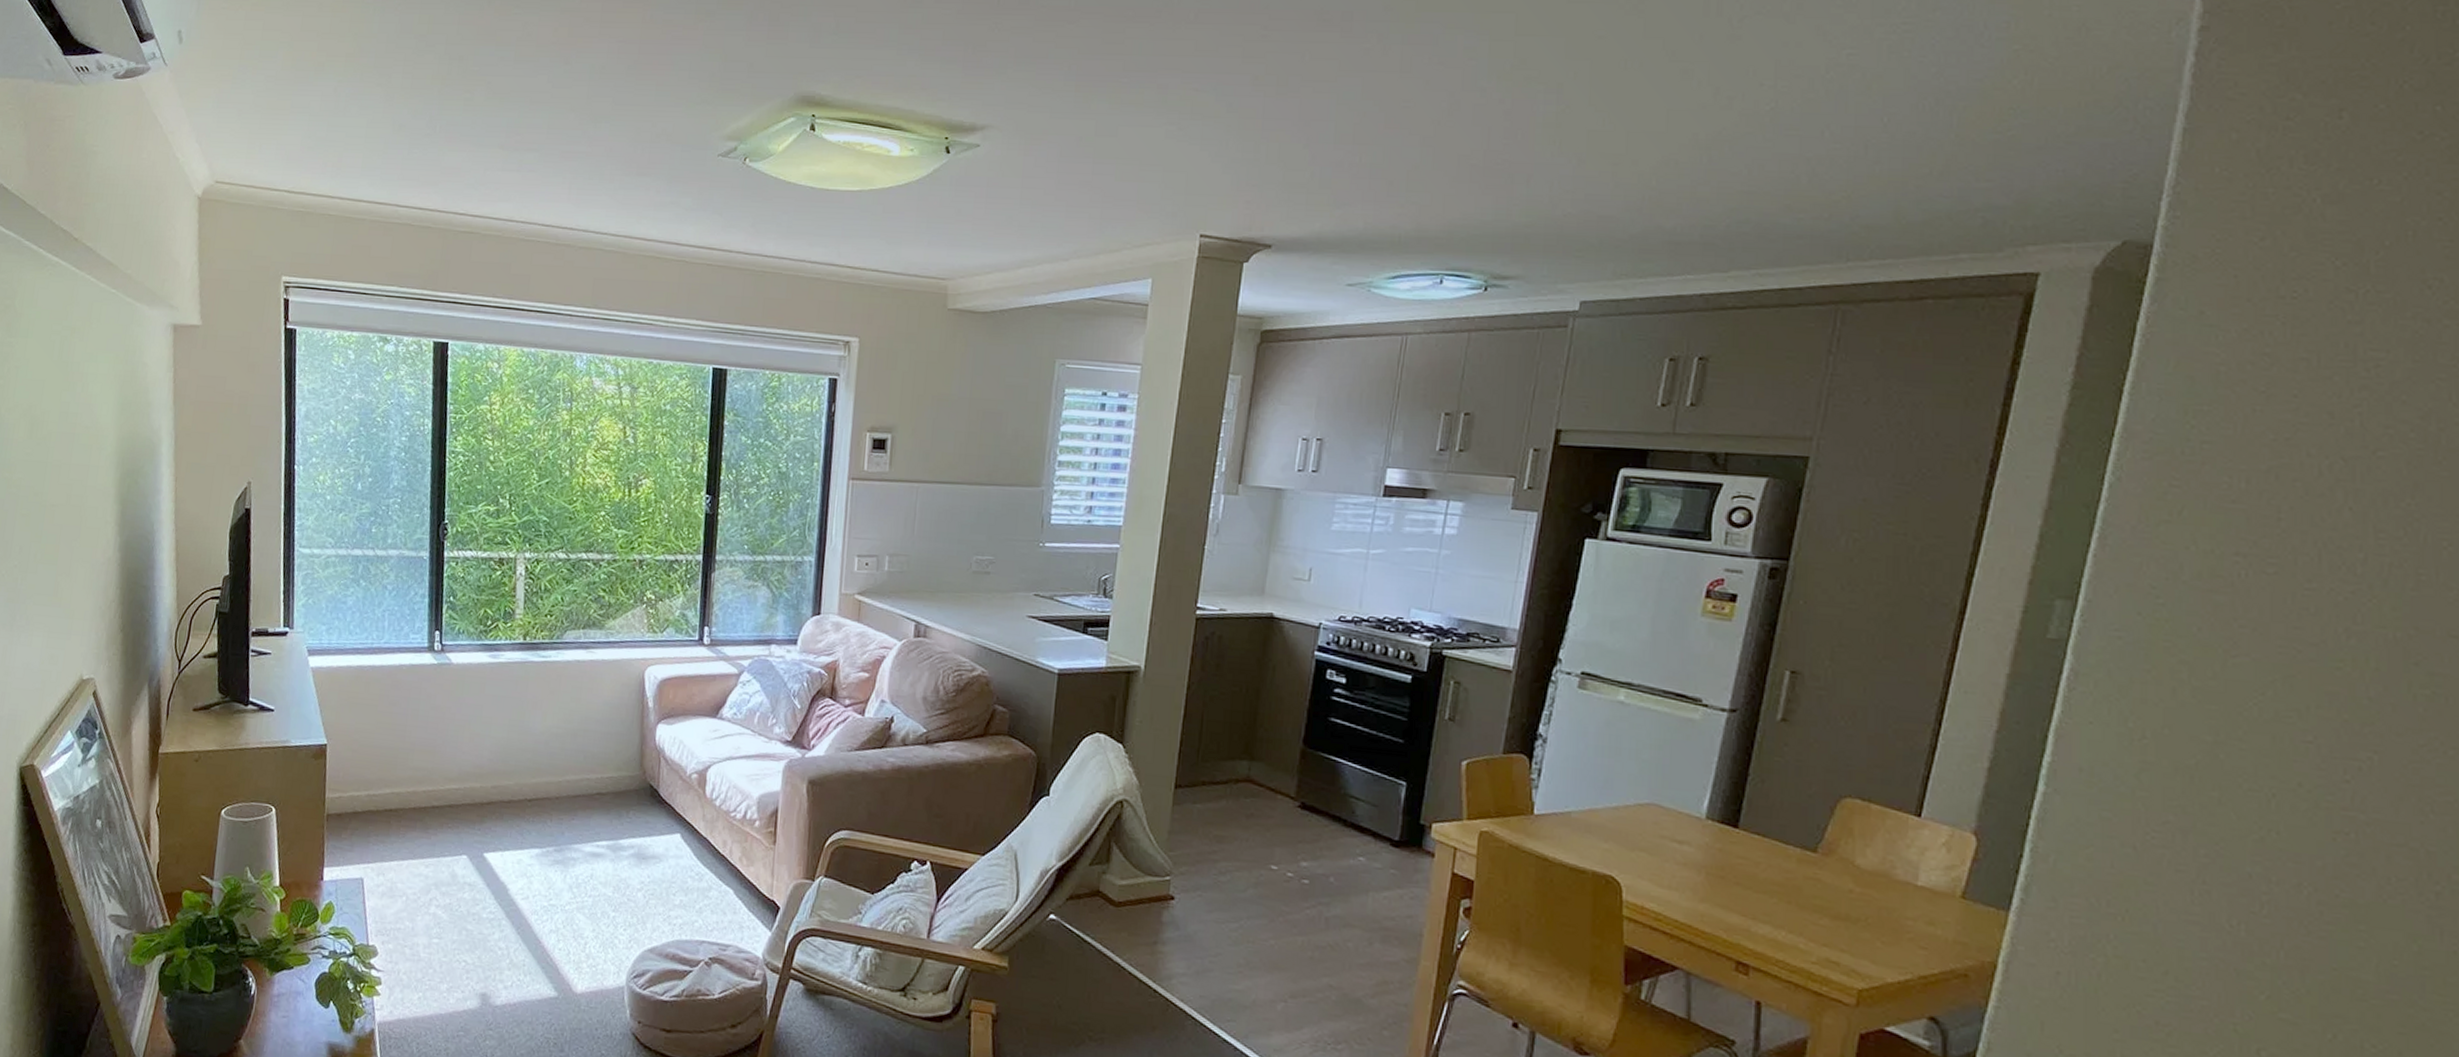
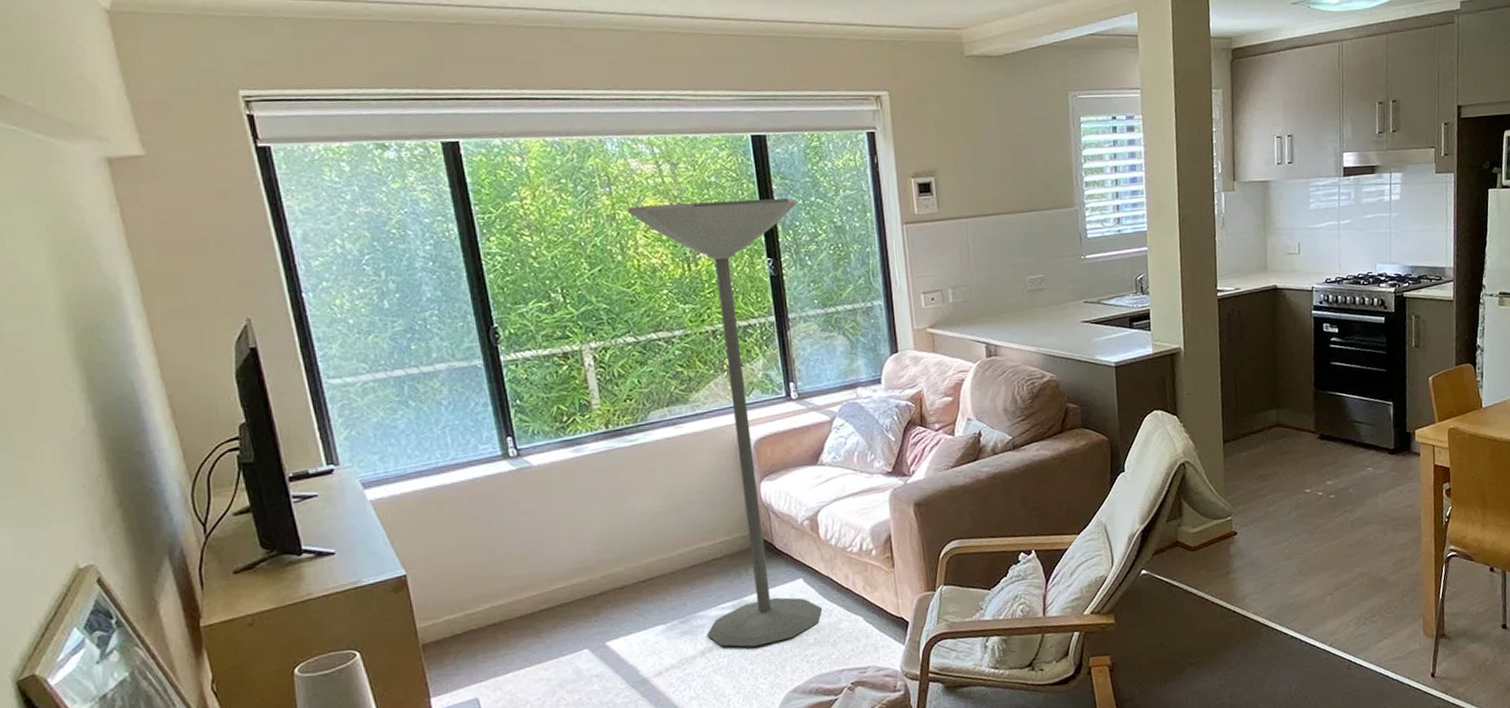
floor lamp: none [577,425,746,895] -> present [627,198,823,647]

